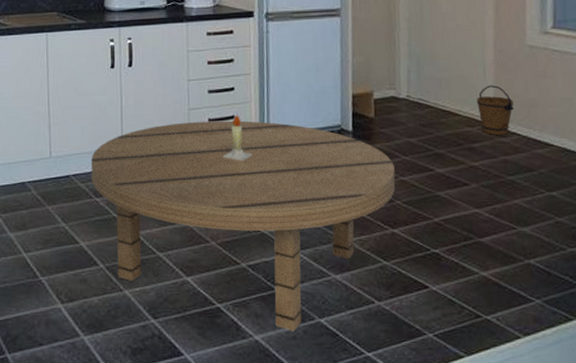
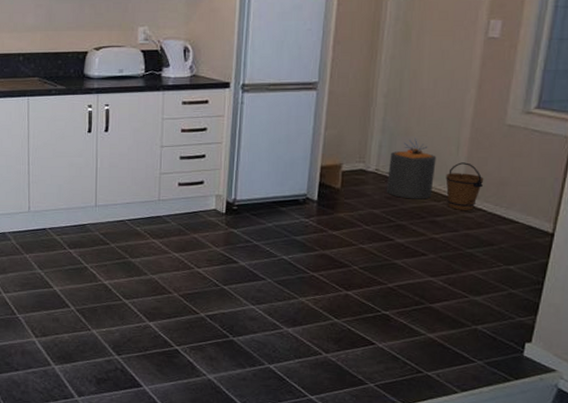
dining table: present [91,114,396,331] -> none [66,180,355,374]
trash can: none [419,62,466,126] -> present [387,137,436,200]

